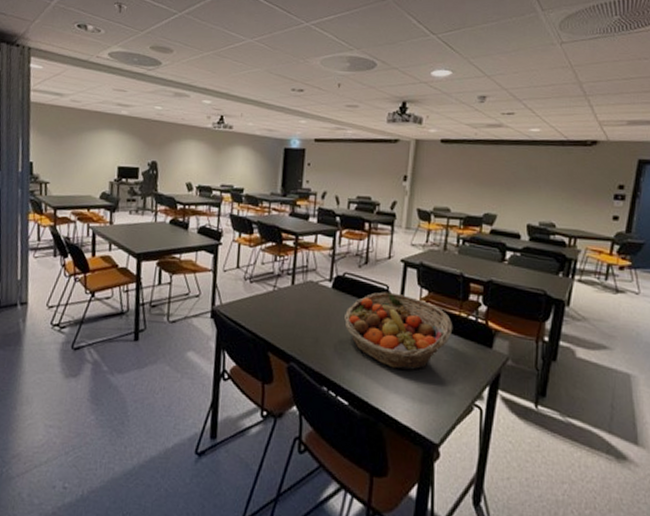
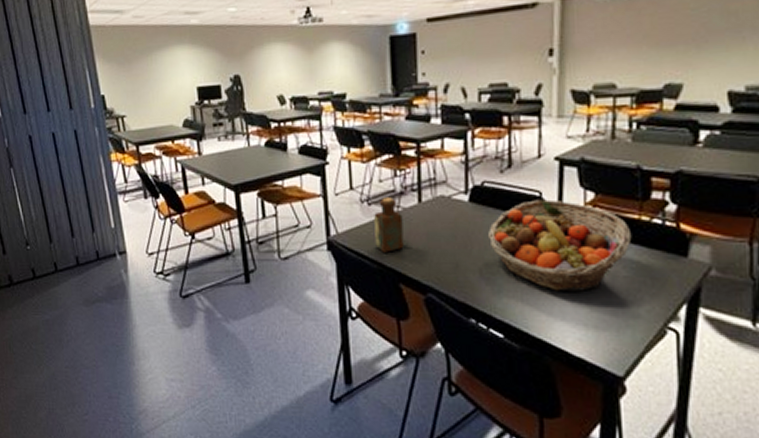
bottle: none [252,278,278,324] -> present [374,197,404,253]

